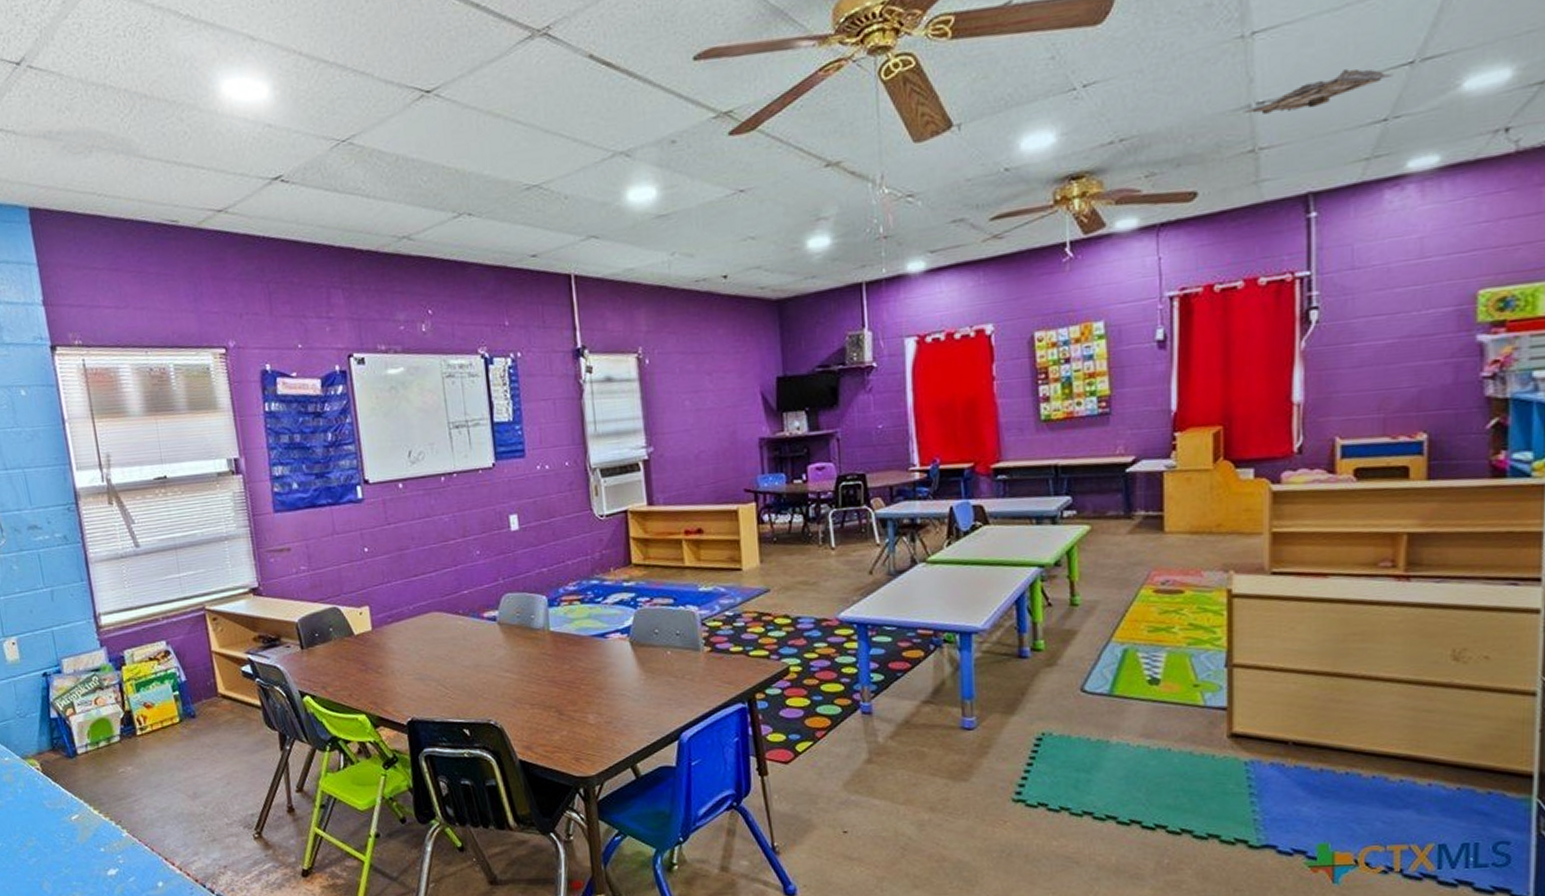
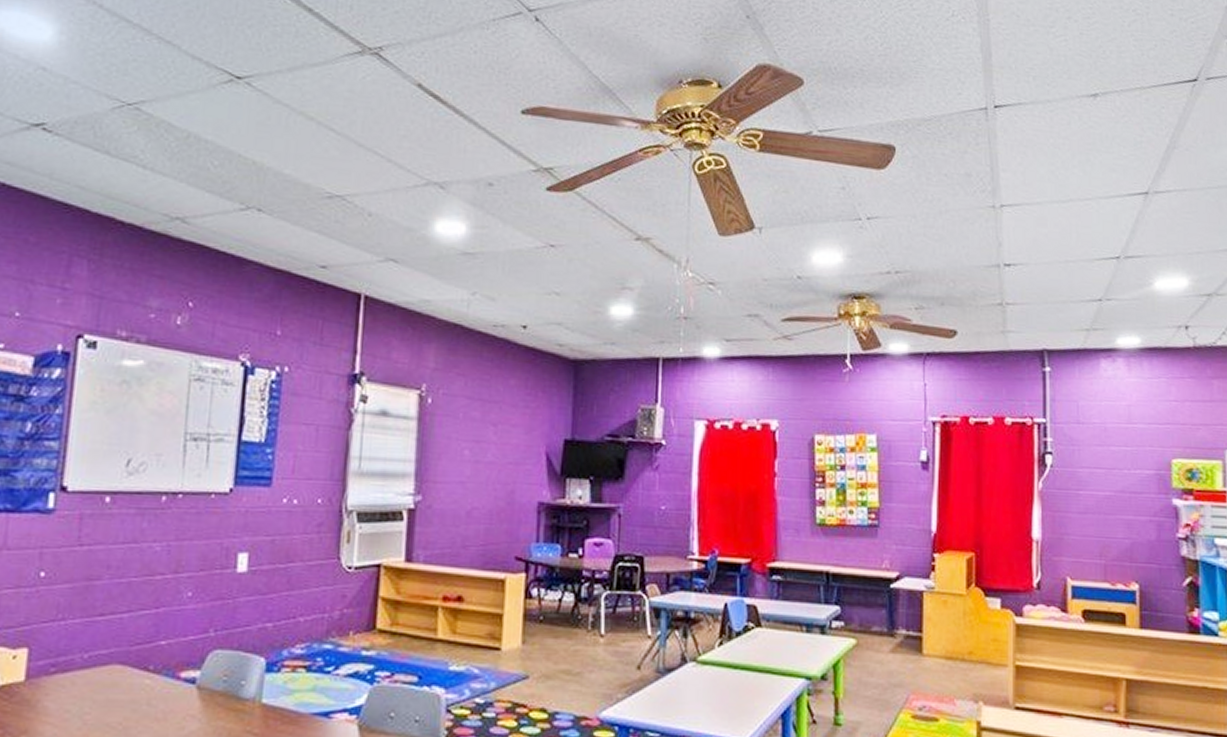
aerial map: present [1242,68,1394,114] -> none [993,252,1105,278]

